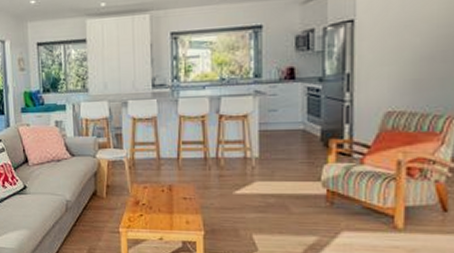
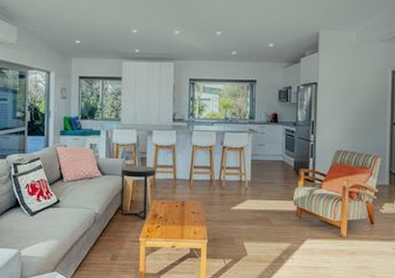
side table: none [93,143,135,207] -> present [120,165,156,220]

